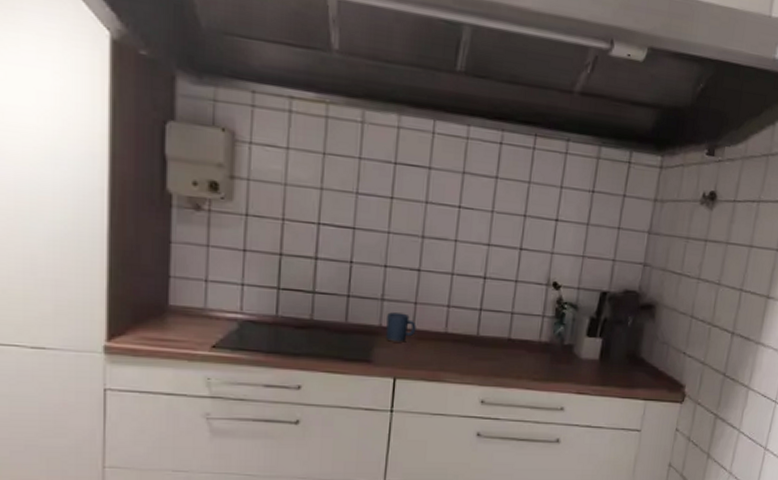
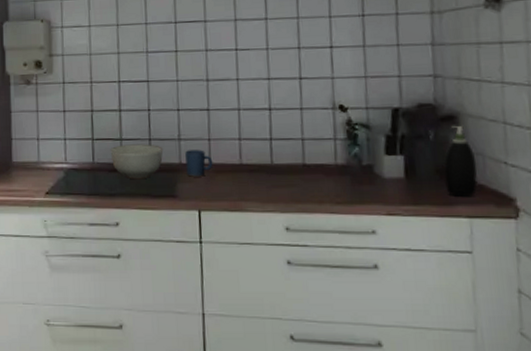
bowl: none [299,298,363,340] -> present [110,144,164,180]
soap dispenser: none [631,314,662,381] -> present [444,125,478,197]

